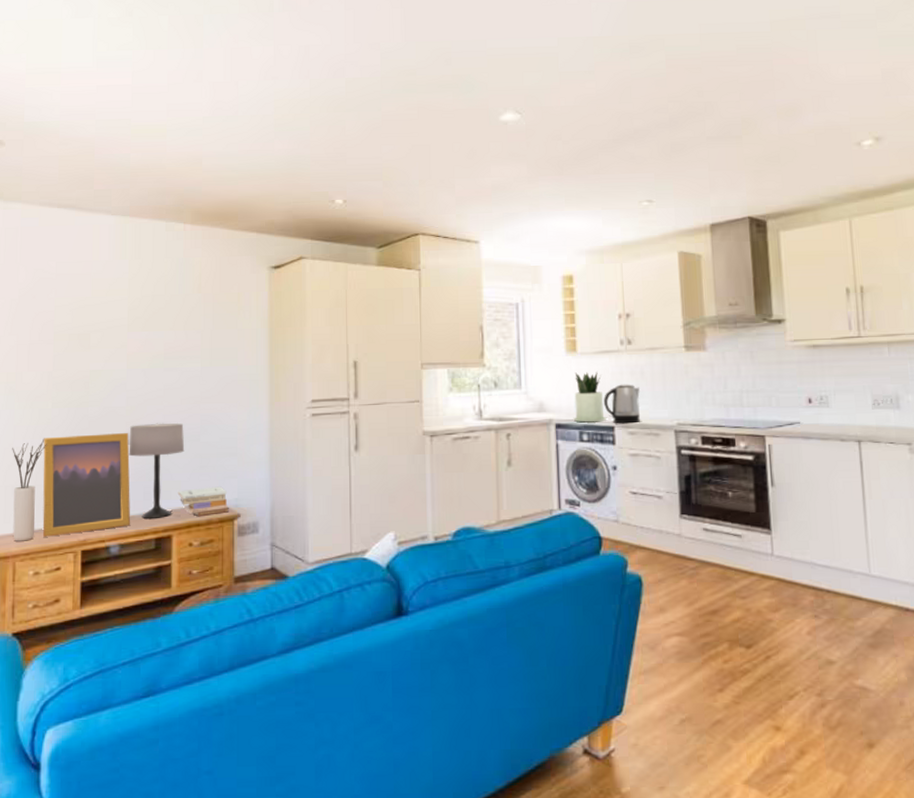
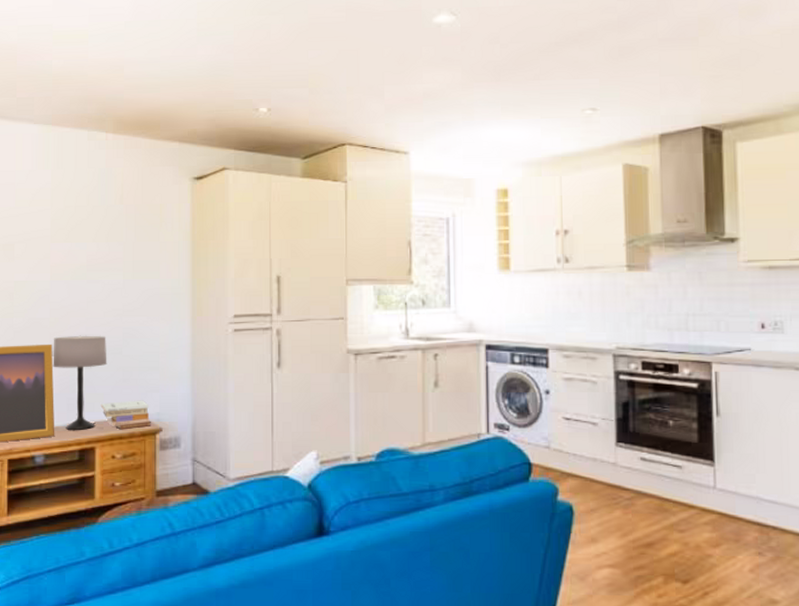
planter: present [573,372,607,423] -> none [504,291,541,344]
kettle: present [604,384,640,424] -> none [538,304,576,346]

